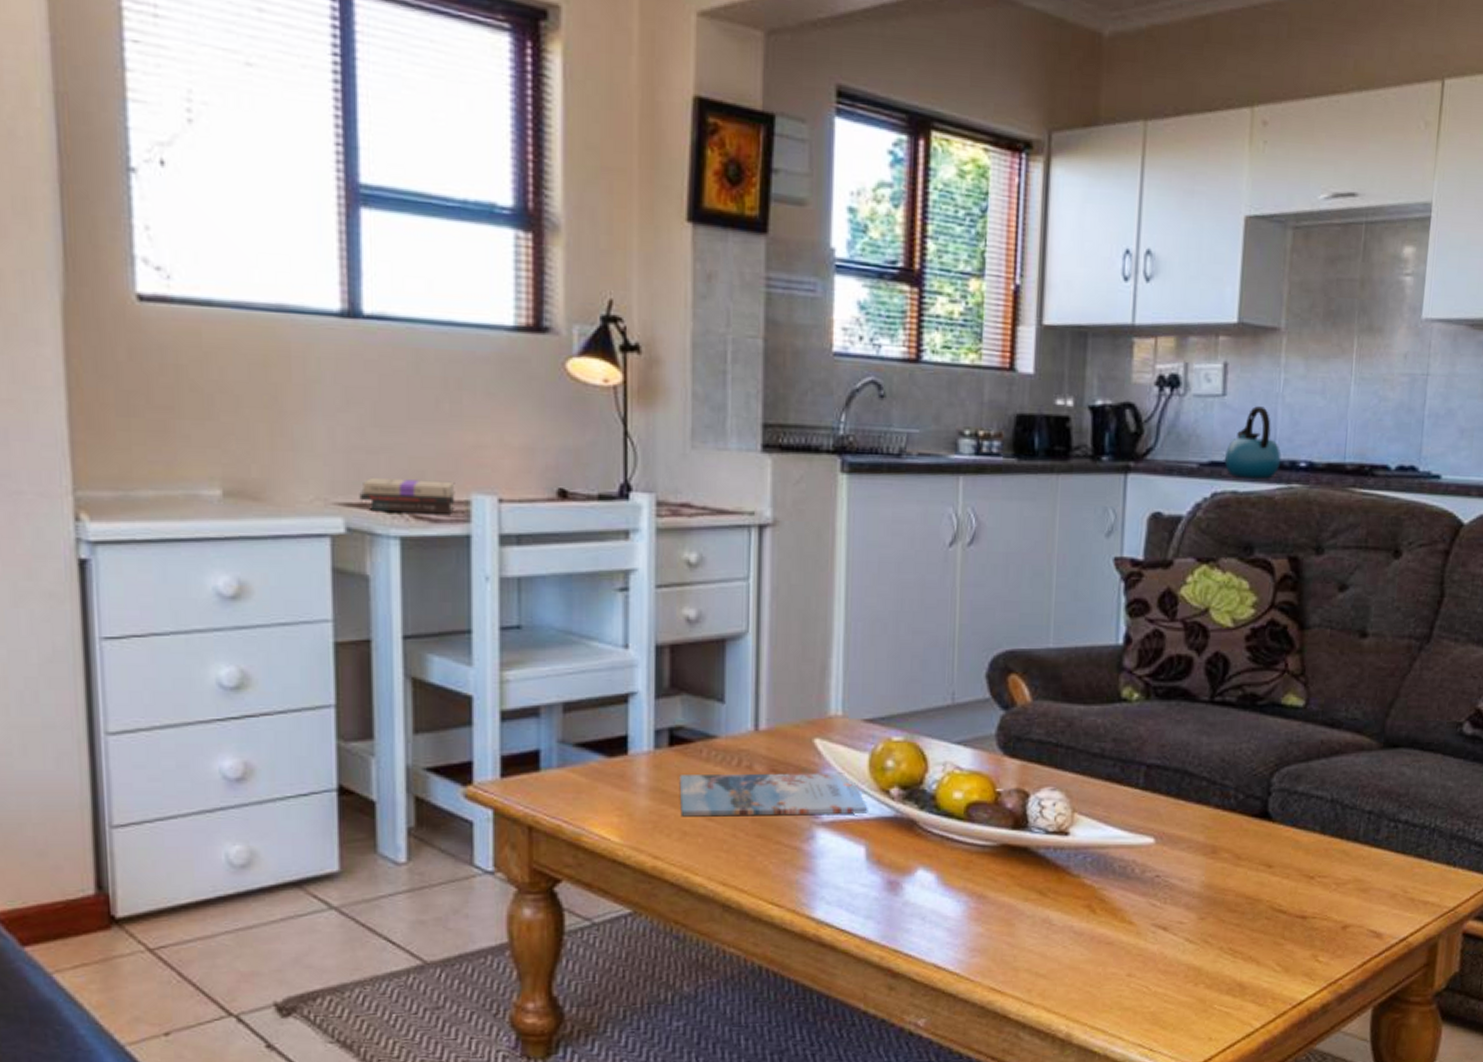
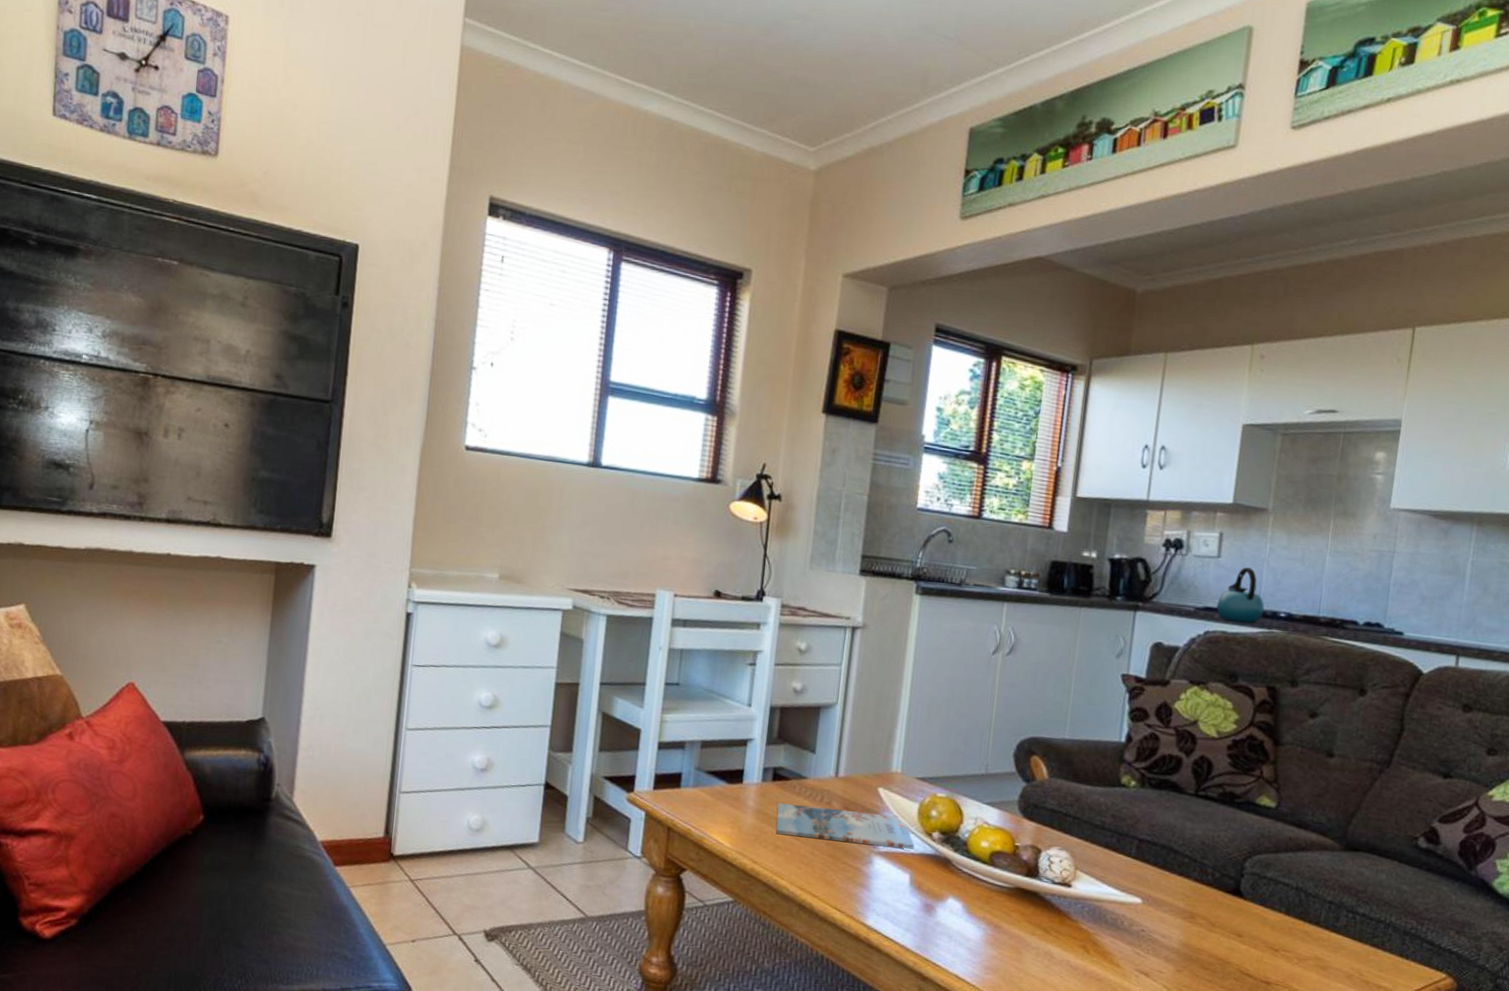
books: present [359,478,455,514] -> none [584,574,647,602]

